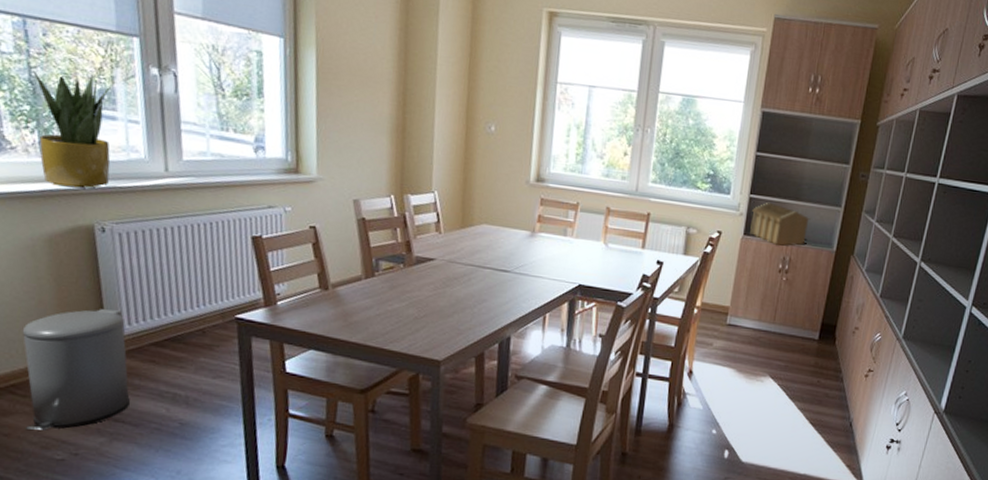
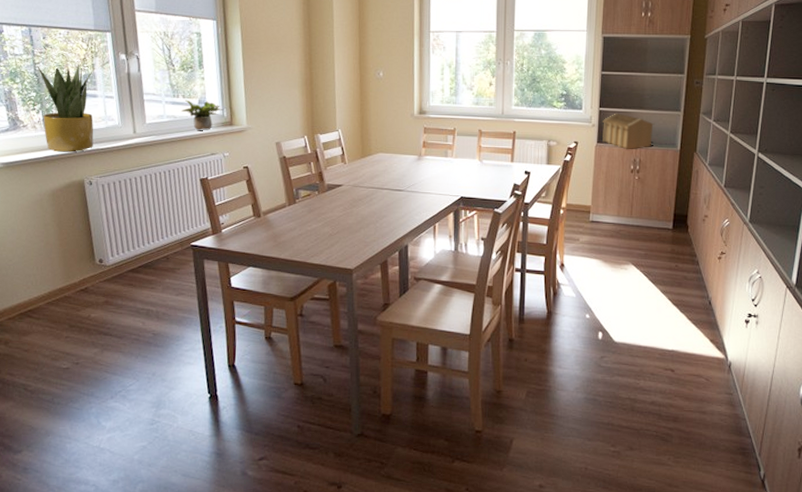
pedal bin: present [22,309,130,432] -> none [35,246,115,346]
potted plant: none [231,135,287,177] -> present [181,99,223,130]

